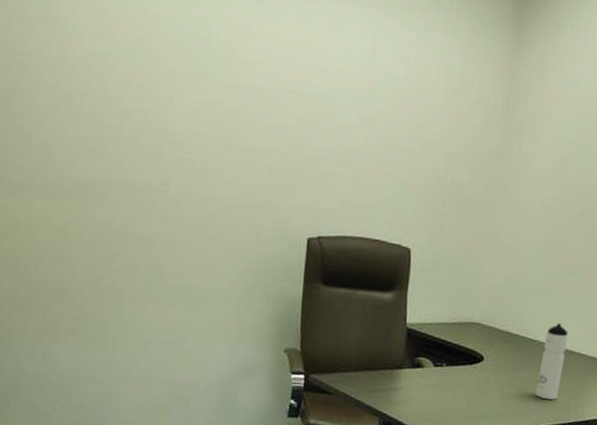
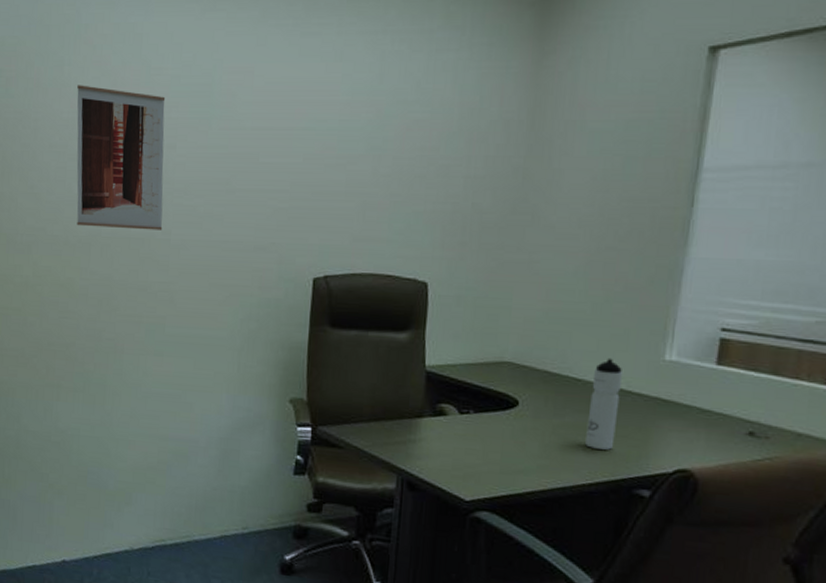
wall art: none [67,21,162,181] -> present [76,85,166,230]

